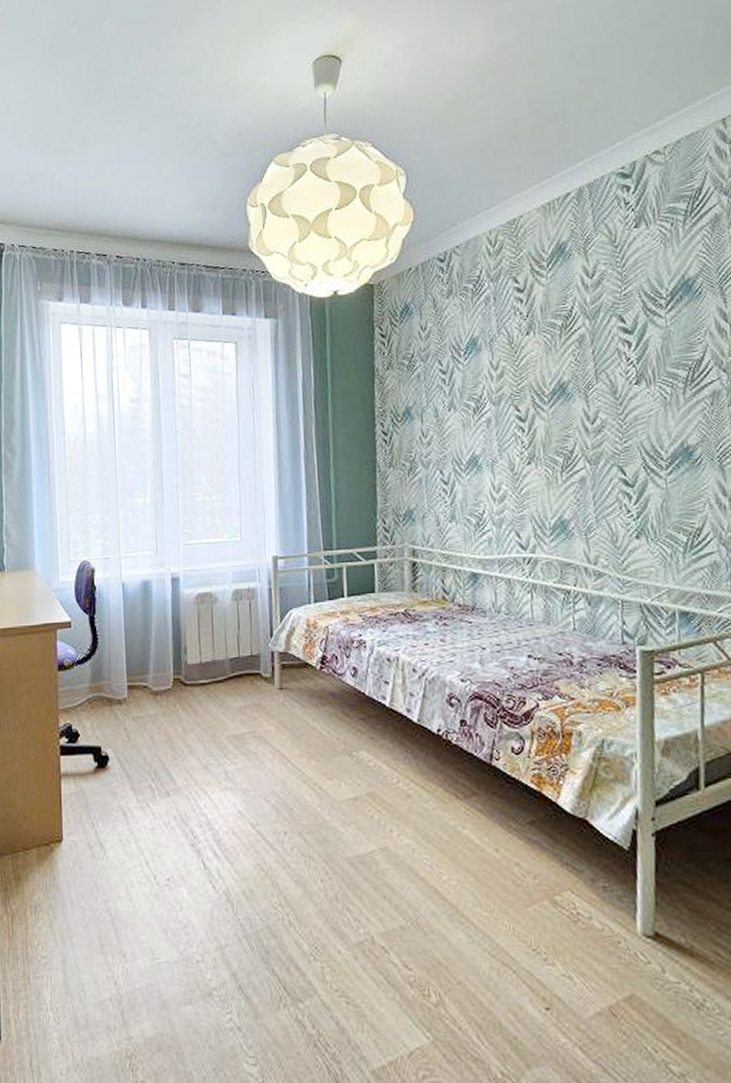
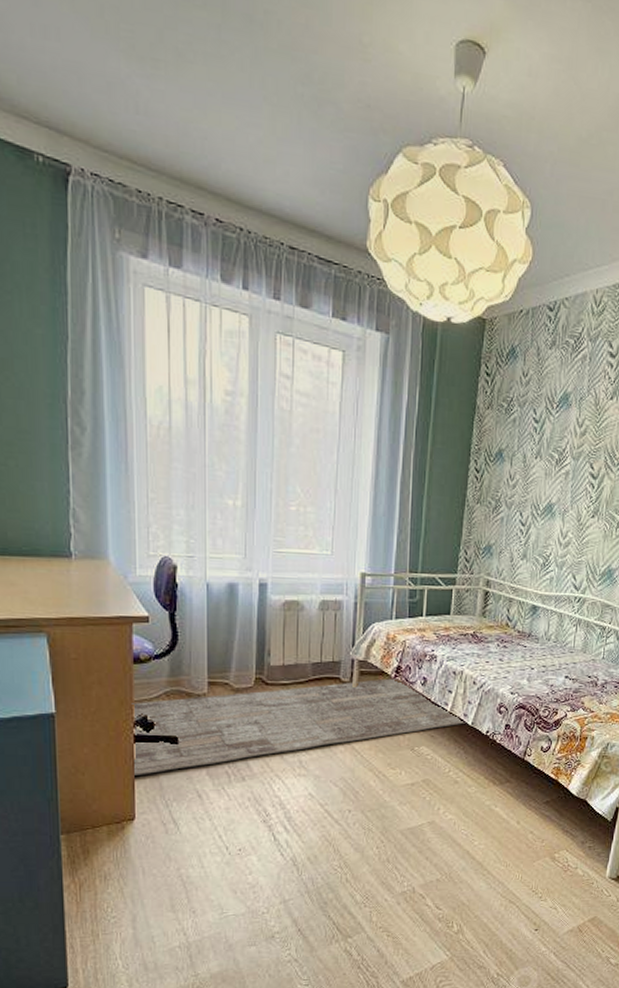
rug: none [57,670,412,791] -> present [131,678,467,775]

